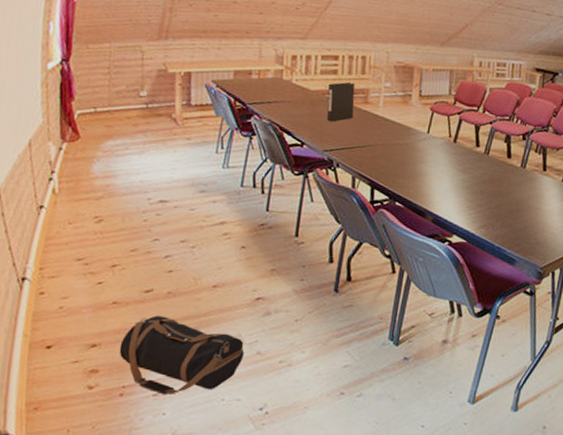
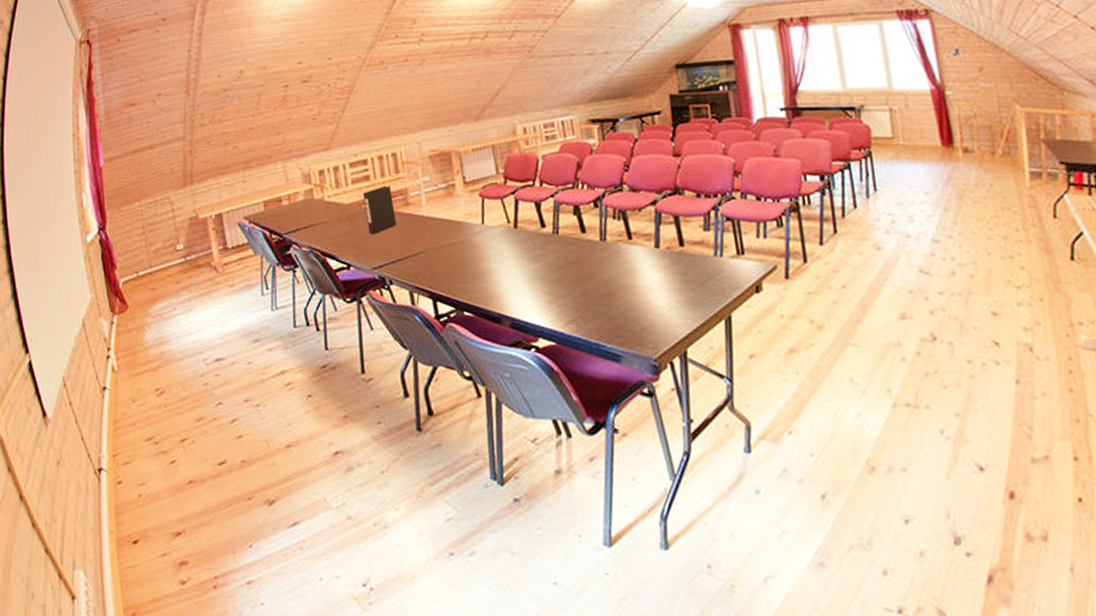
duffel bag: present [119,315,244,395] -> none [204,489,334,582]

